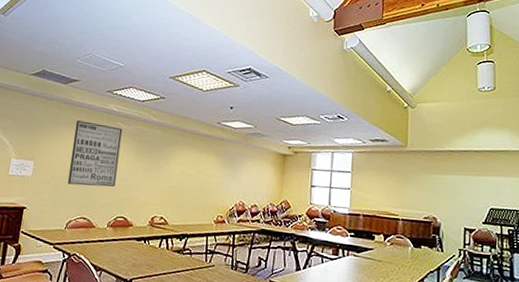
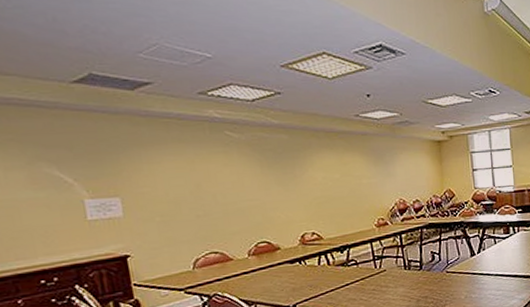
wall art: present [67,120,123,187] -> none [165,136,245,217]

